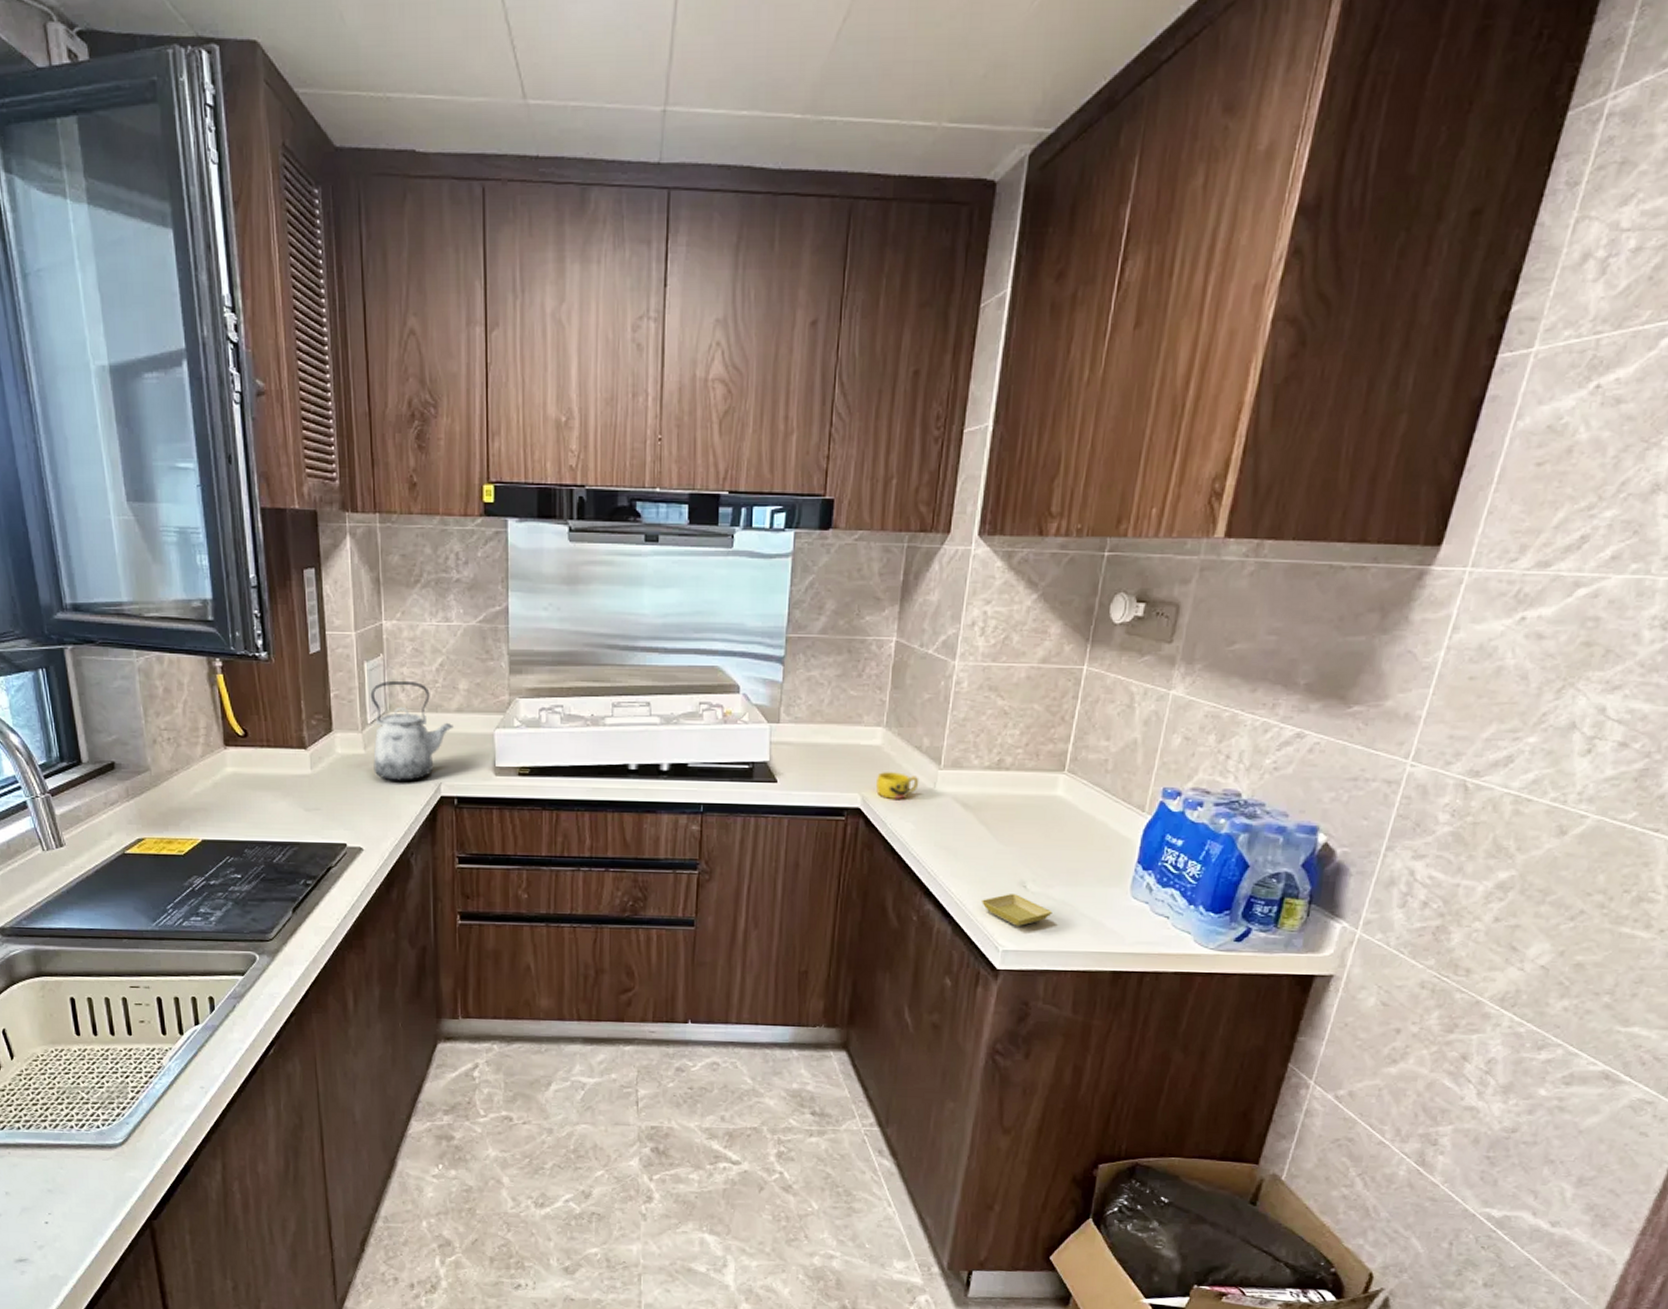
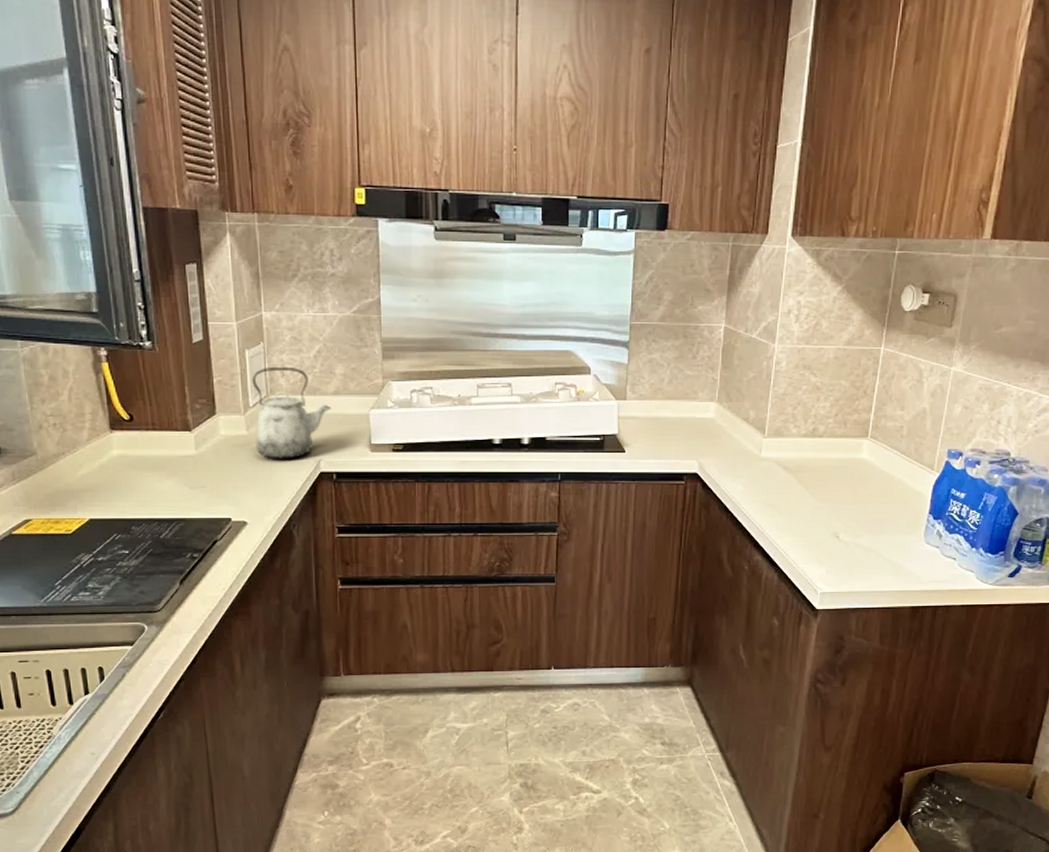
cup: present [875,772,919,800] -> none [710,441,747,466]
saucer: present [982,894,1053,926] -> none [802,544,861,571]

